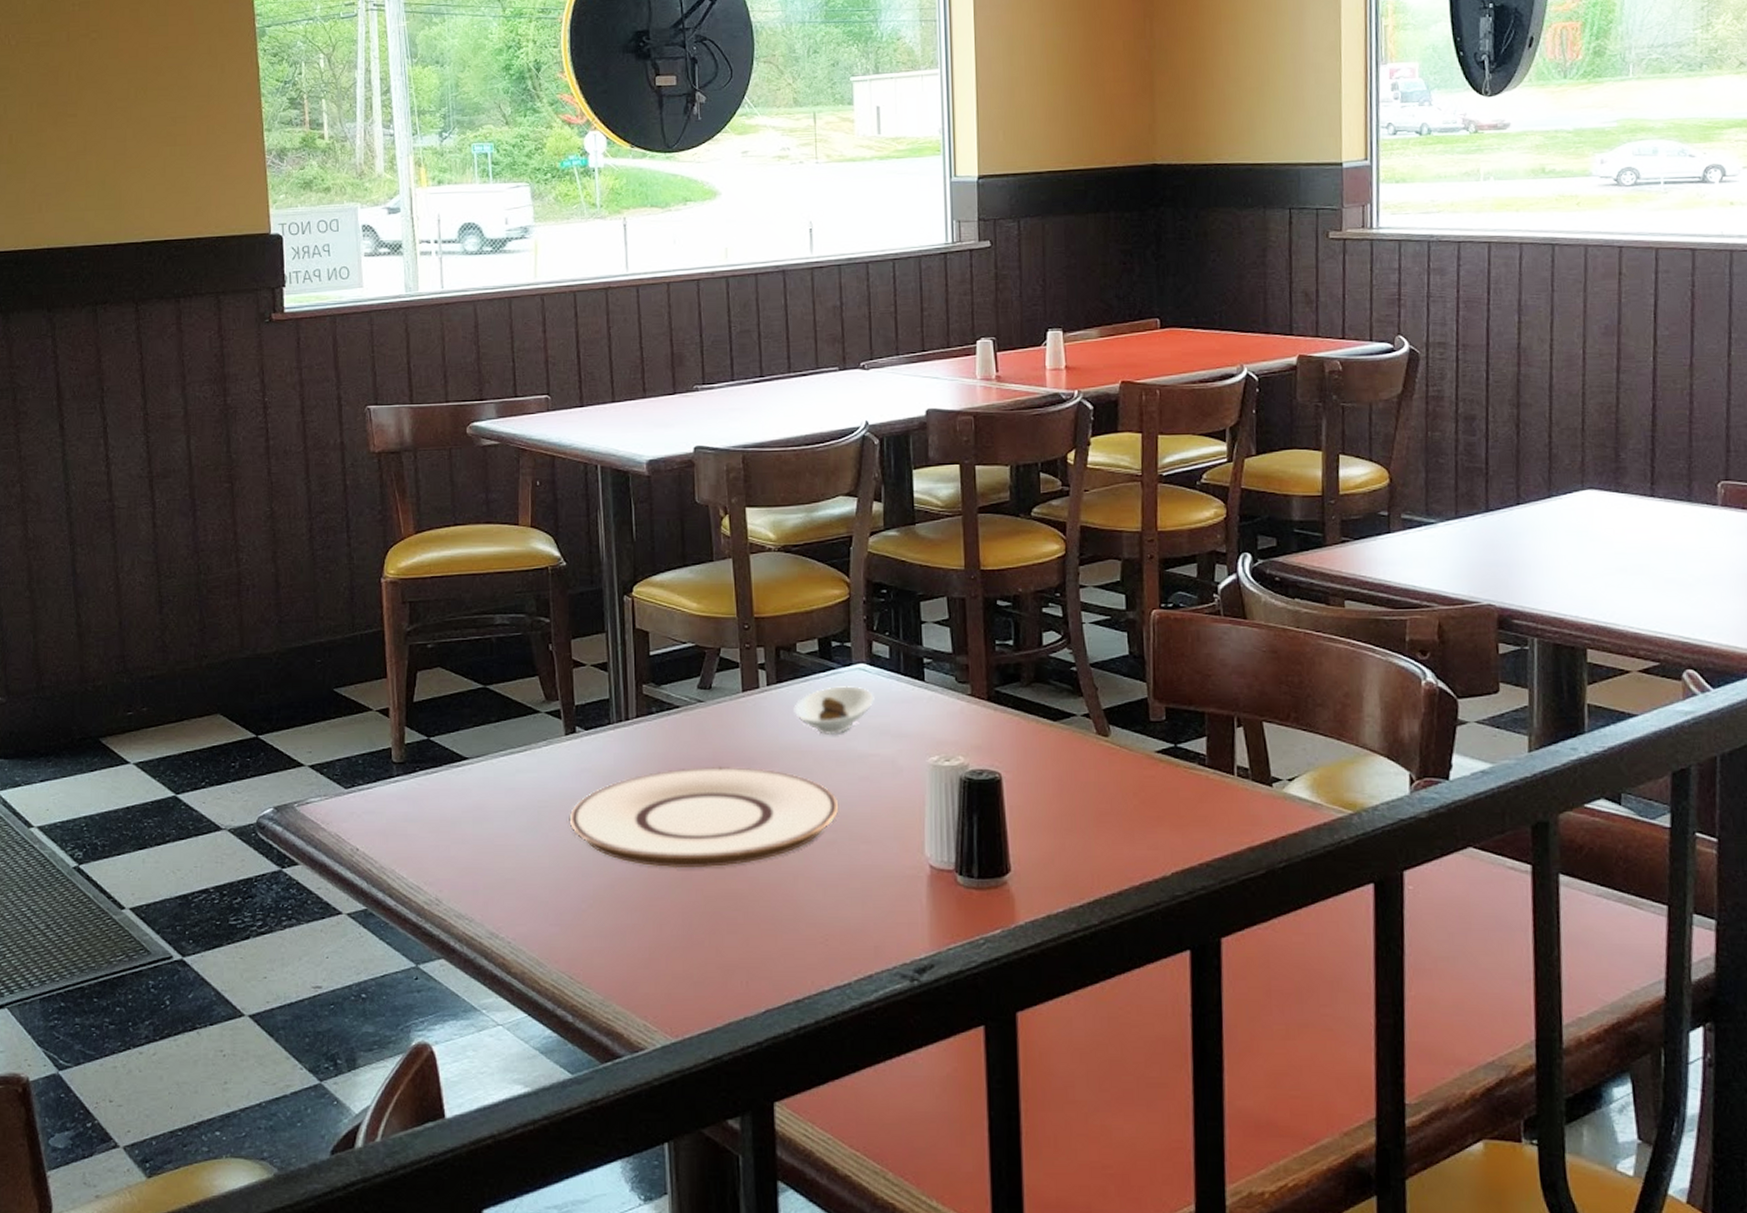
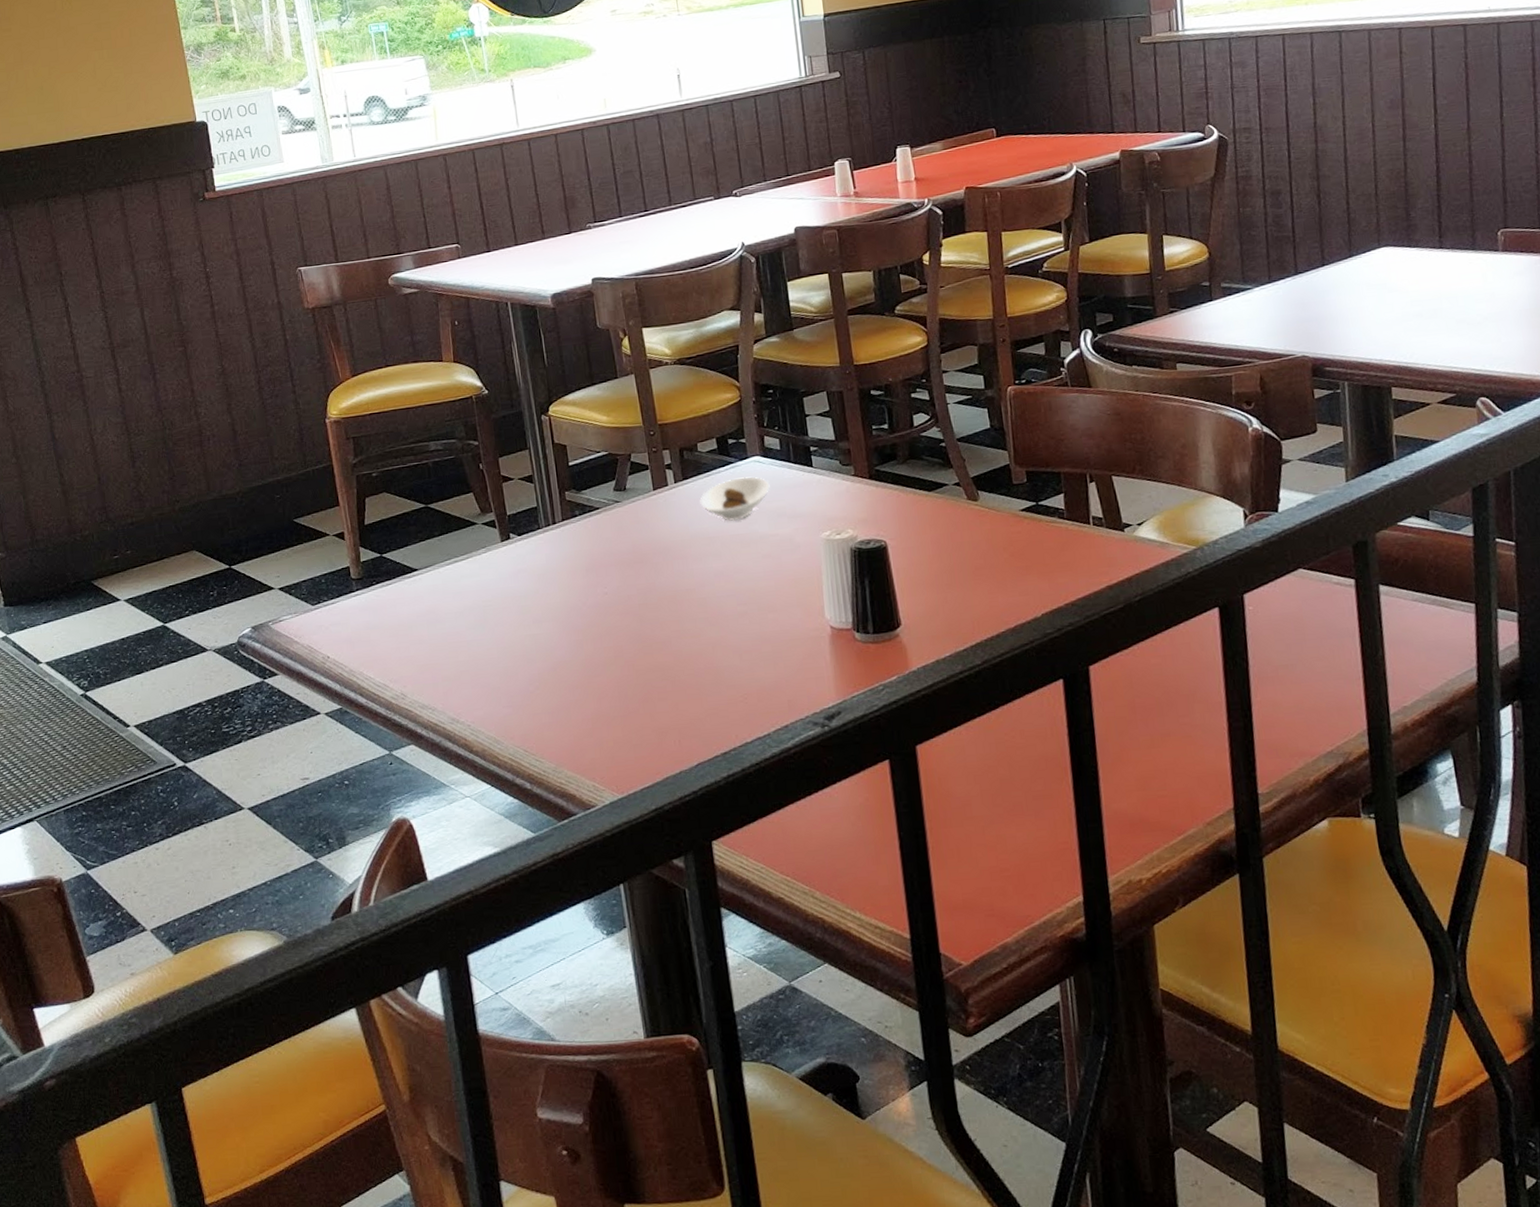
plate: present [569,767,839,869] -> none [511,555,747,649]

